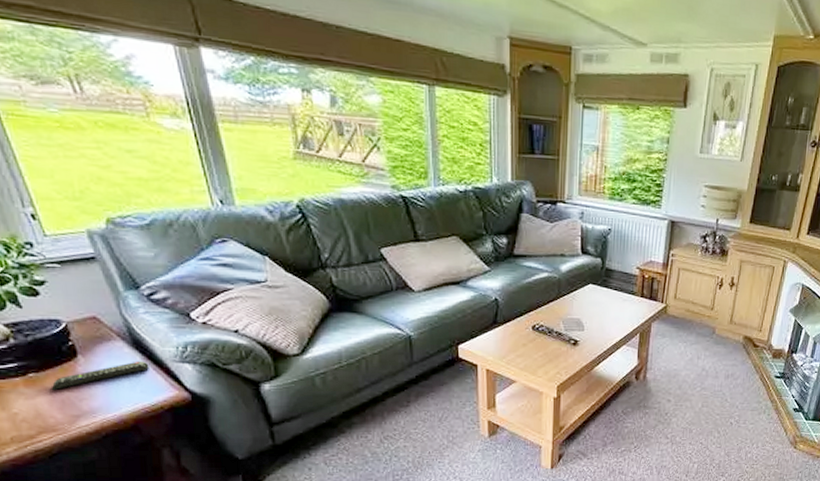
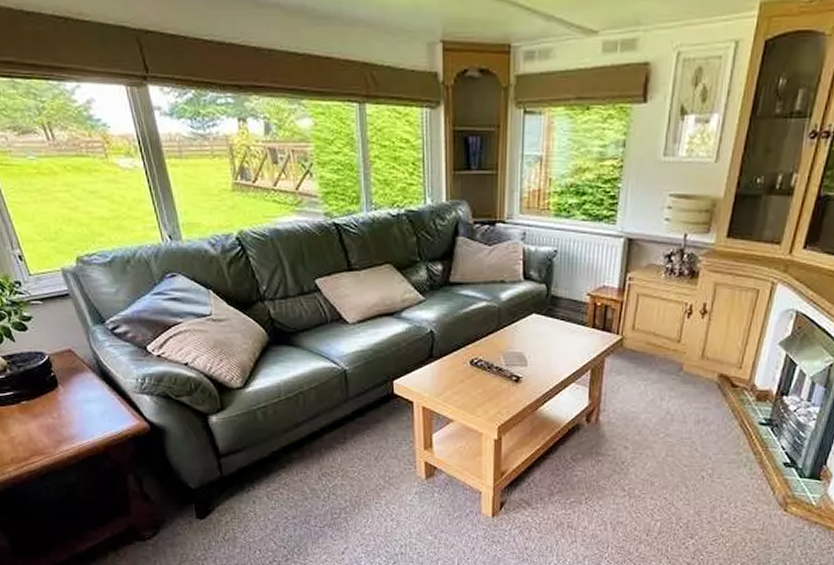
remote control: present [52,361,149,390] -> none [40,391,115,417]

